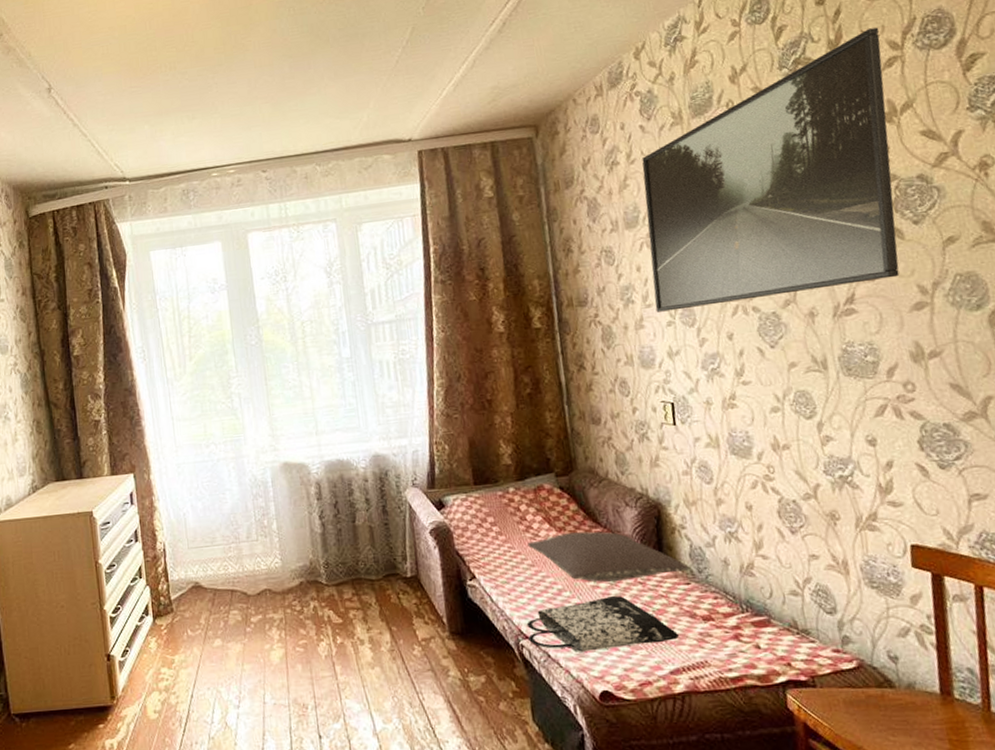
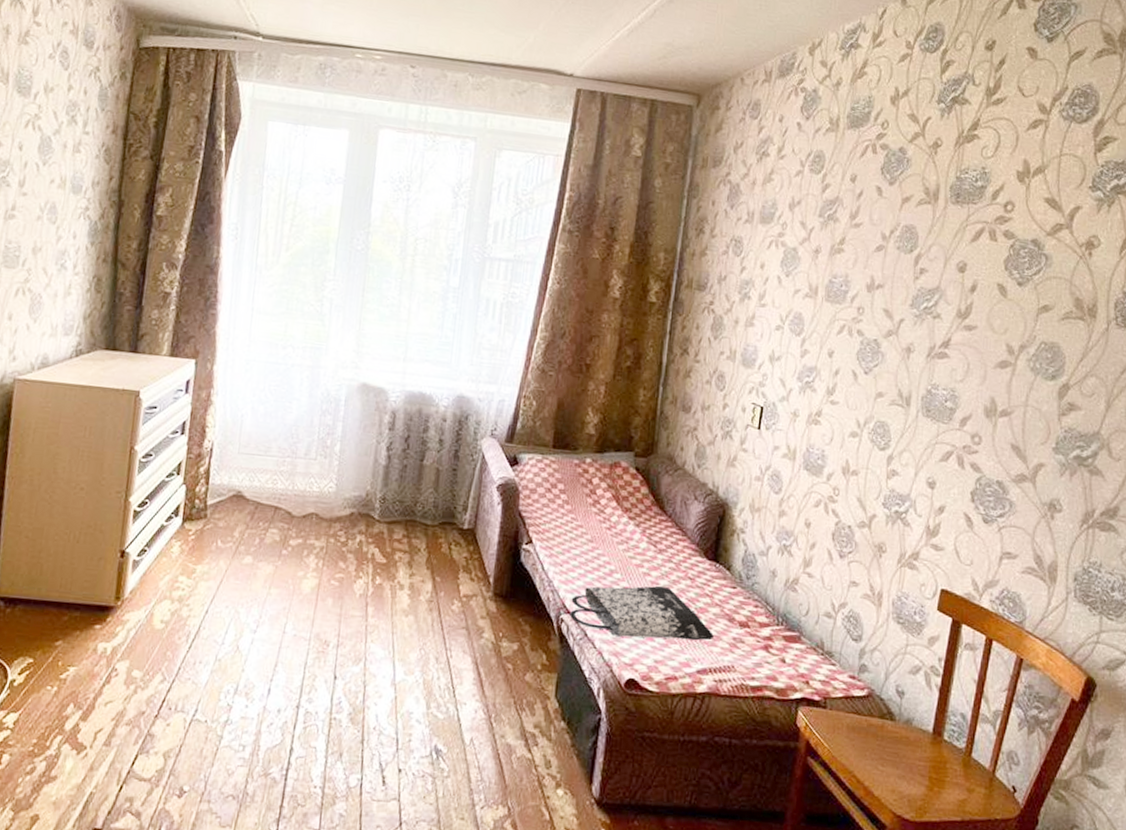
pillow: present [527,531,689,582] -> none [591,514,739,575]
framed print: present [642,27,900,312] -> none [768,86,1034,332]

